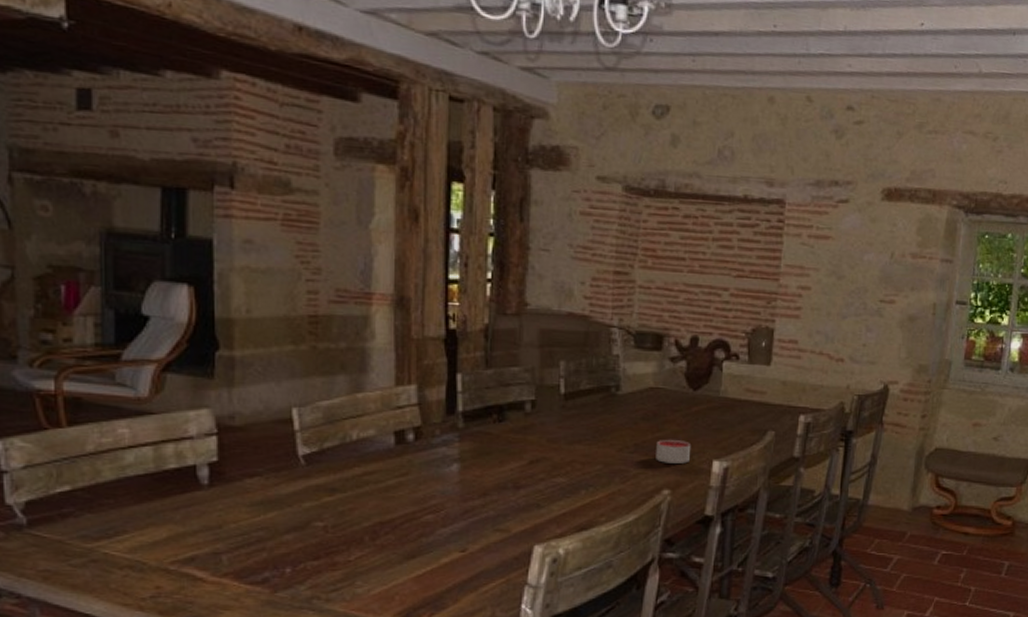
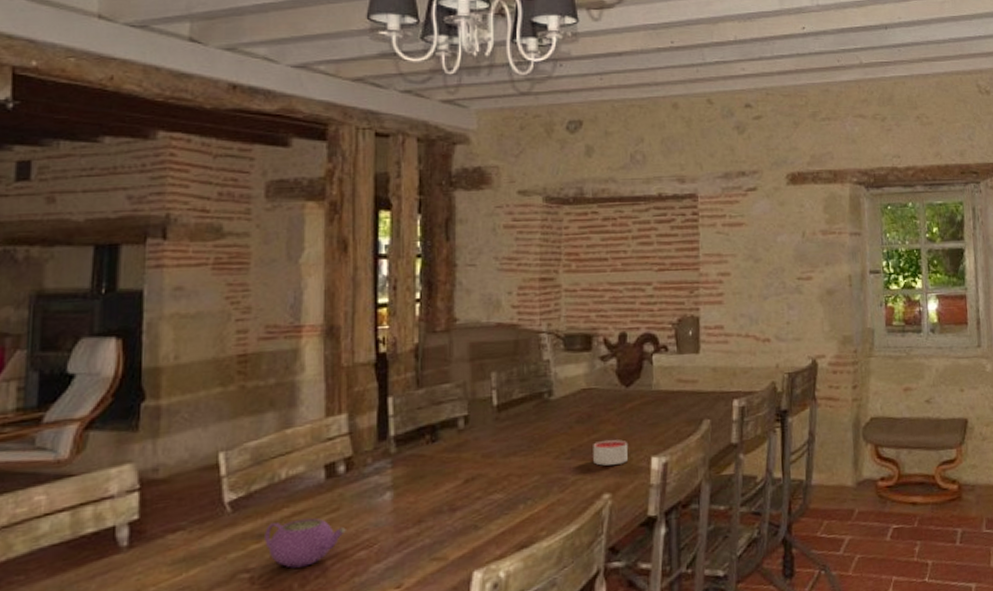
teapot: none [337,479,415,523] -> present [265,518,346,569]

